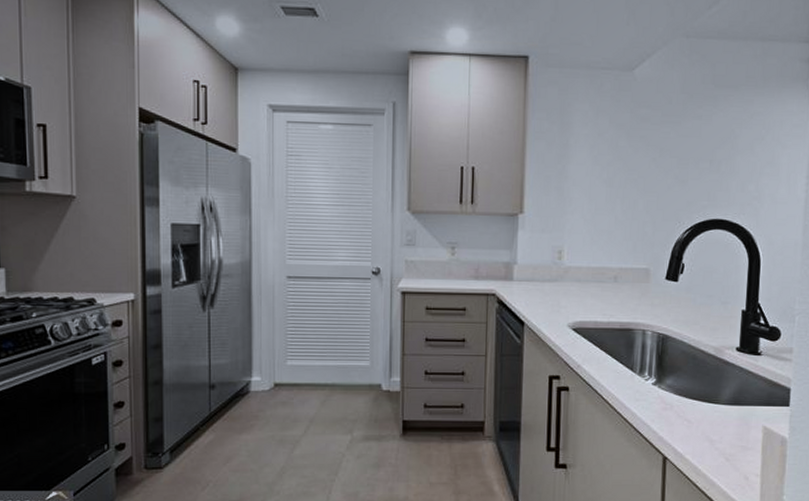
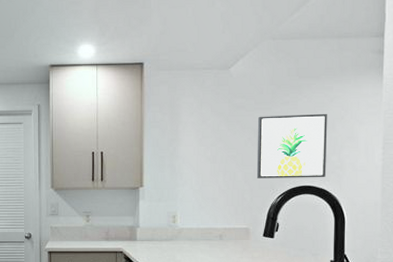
wall art: none [660,131,746,211] -> present [256,113,327,178]

